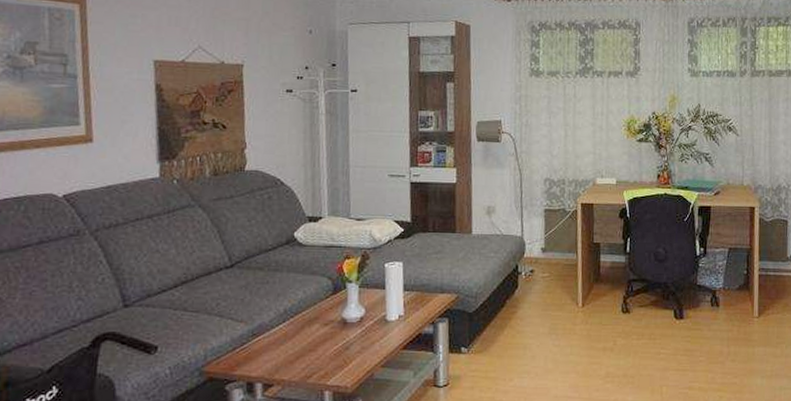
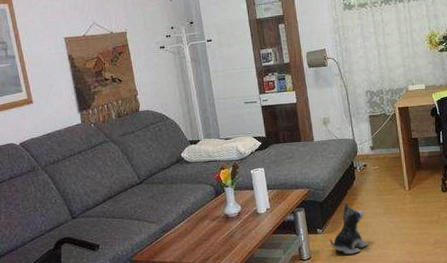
plush toy: none [475,317,525,383] -> present [329,203,369,255]

